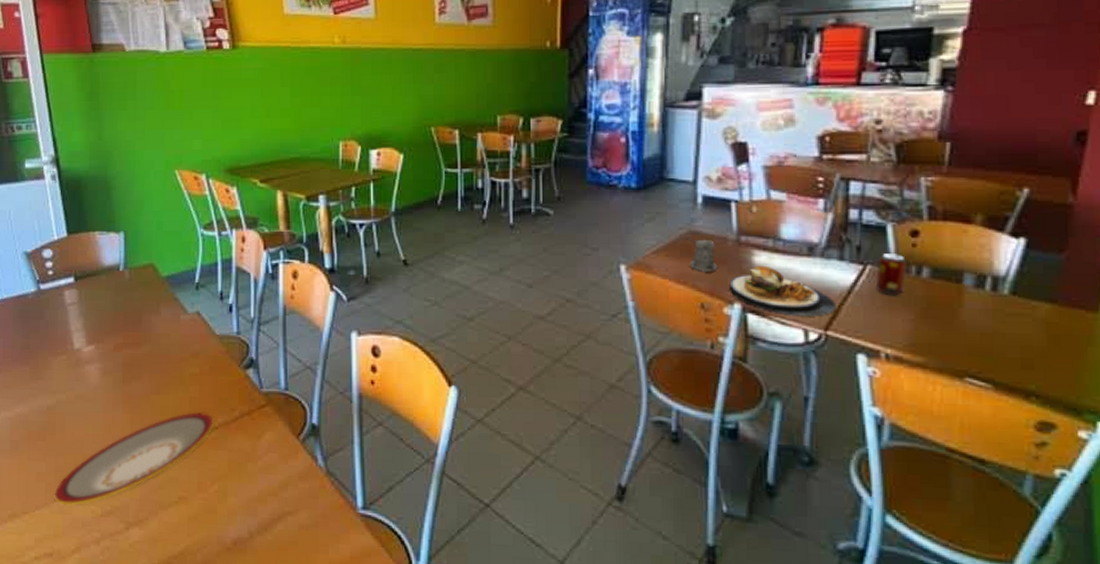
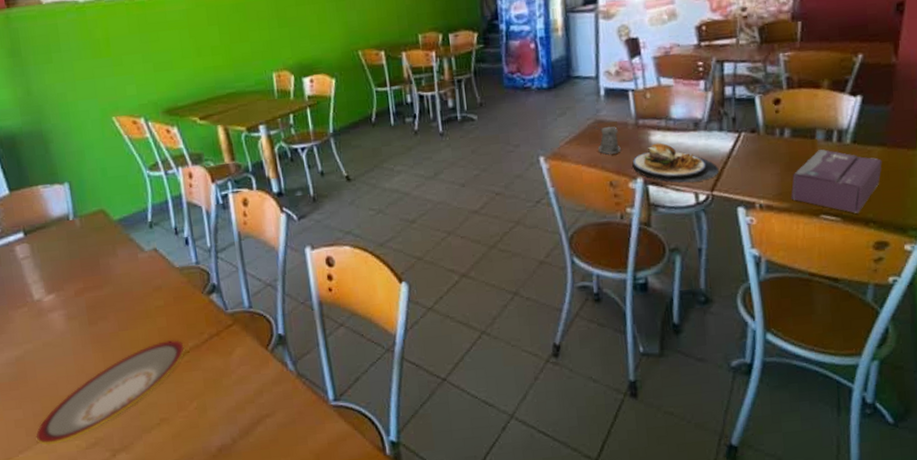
beverage can: present [875,252,906,296] -> none [748,119,772,156]
tissue box: none [927,298,1051,382] -> present [791,149,882,213]

